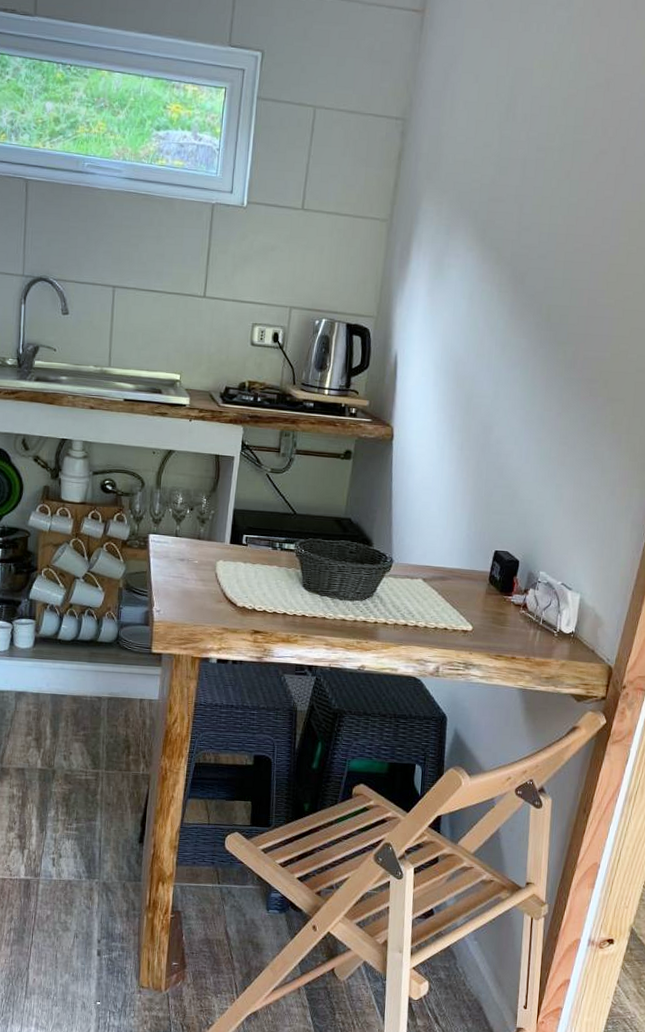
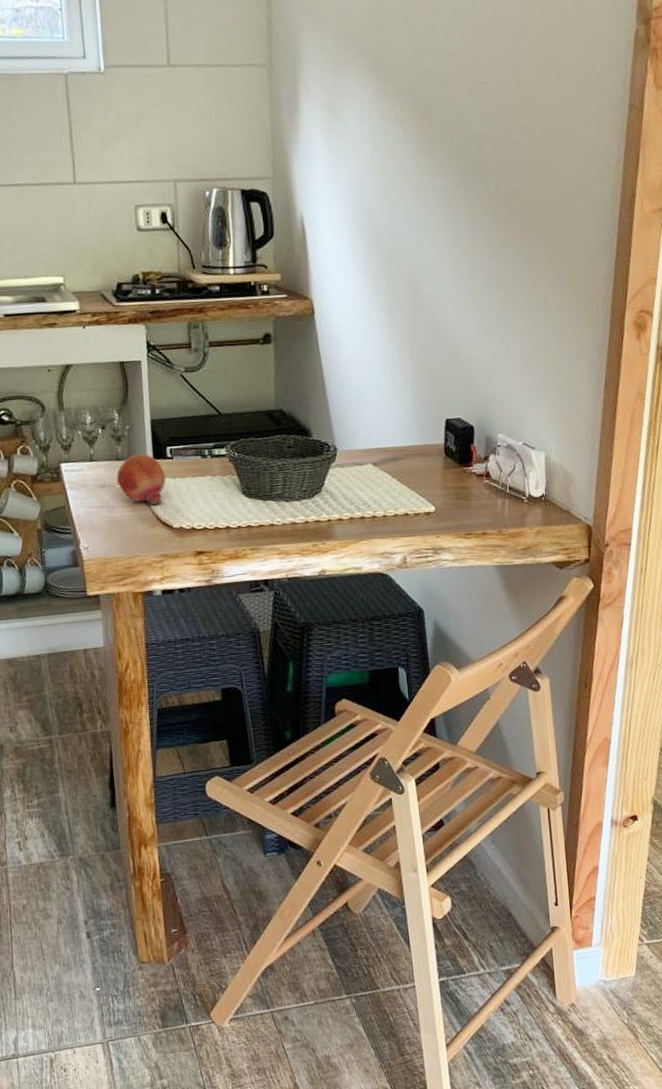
fruit: none [194,536,238,583] -> present [116,453,166,505]

